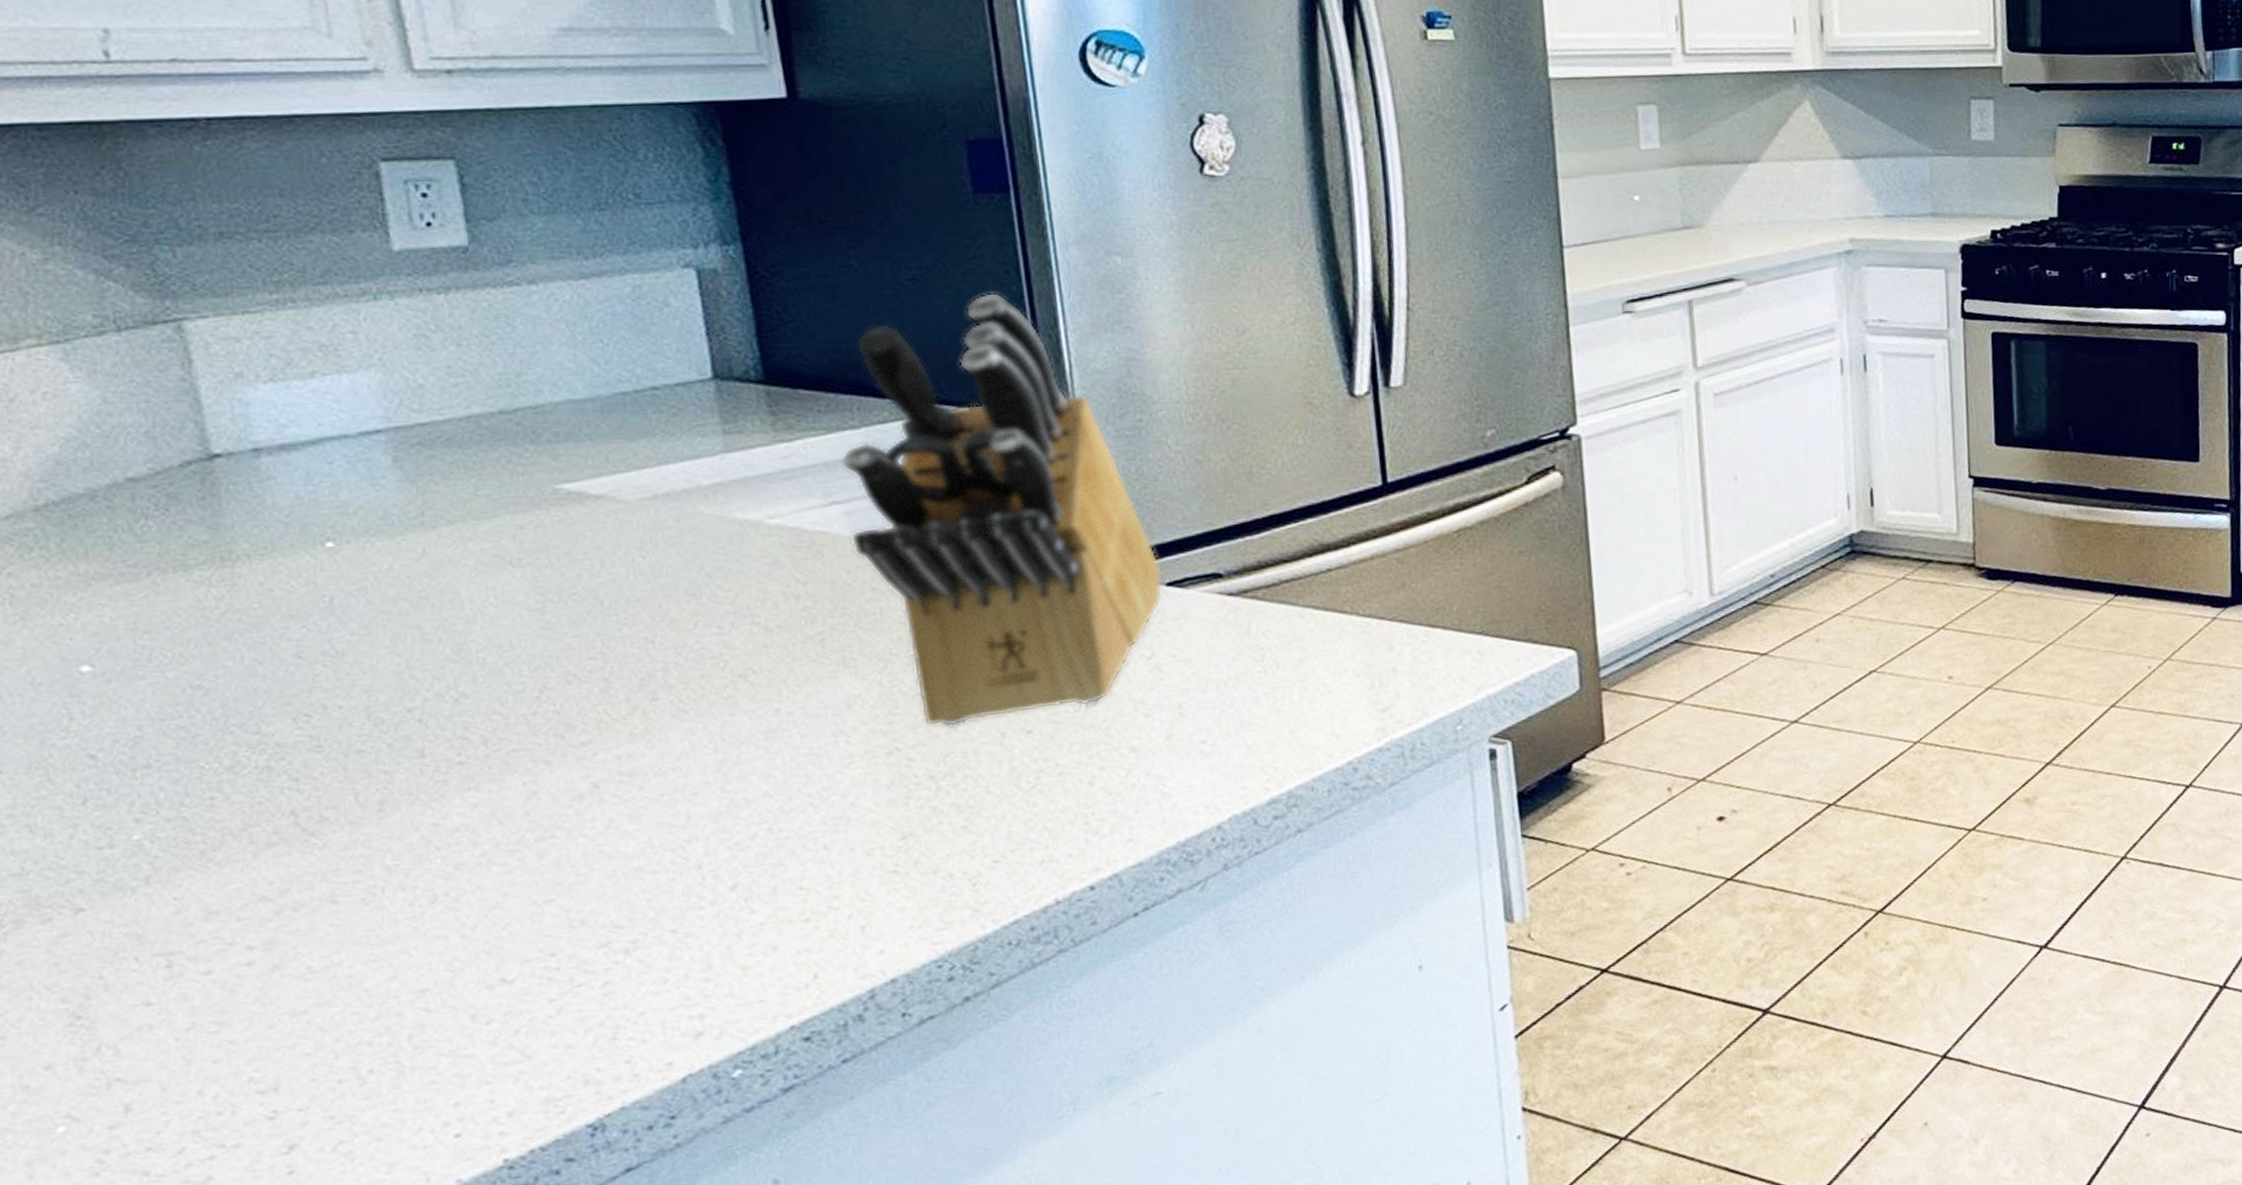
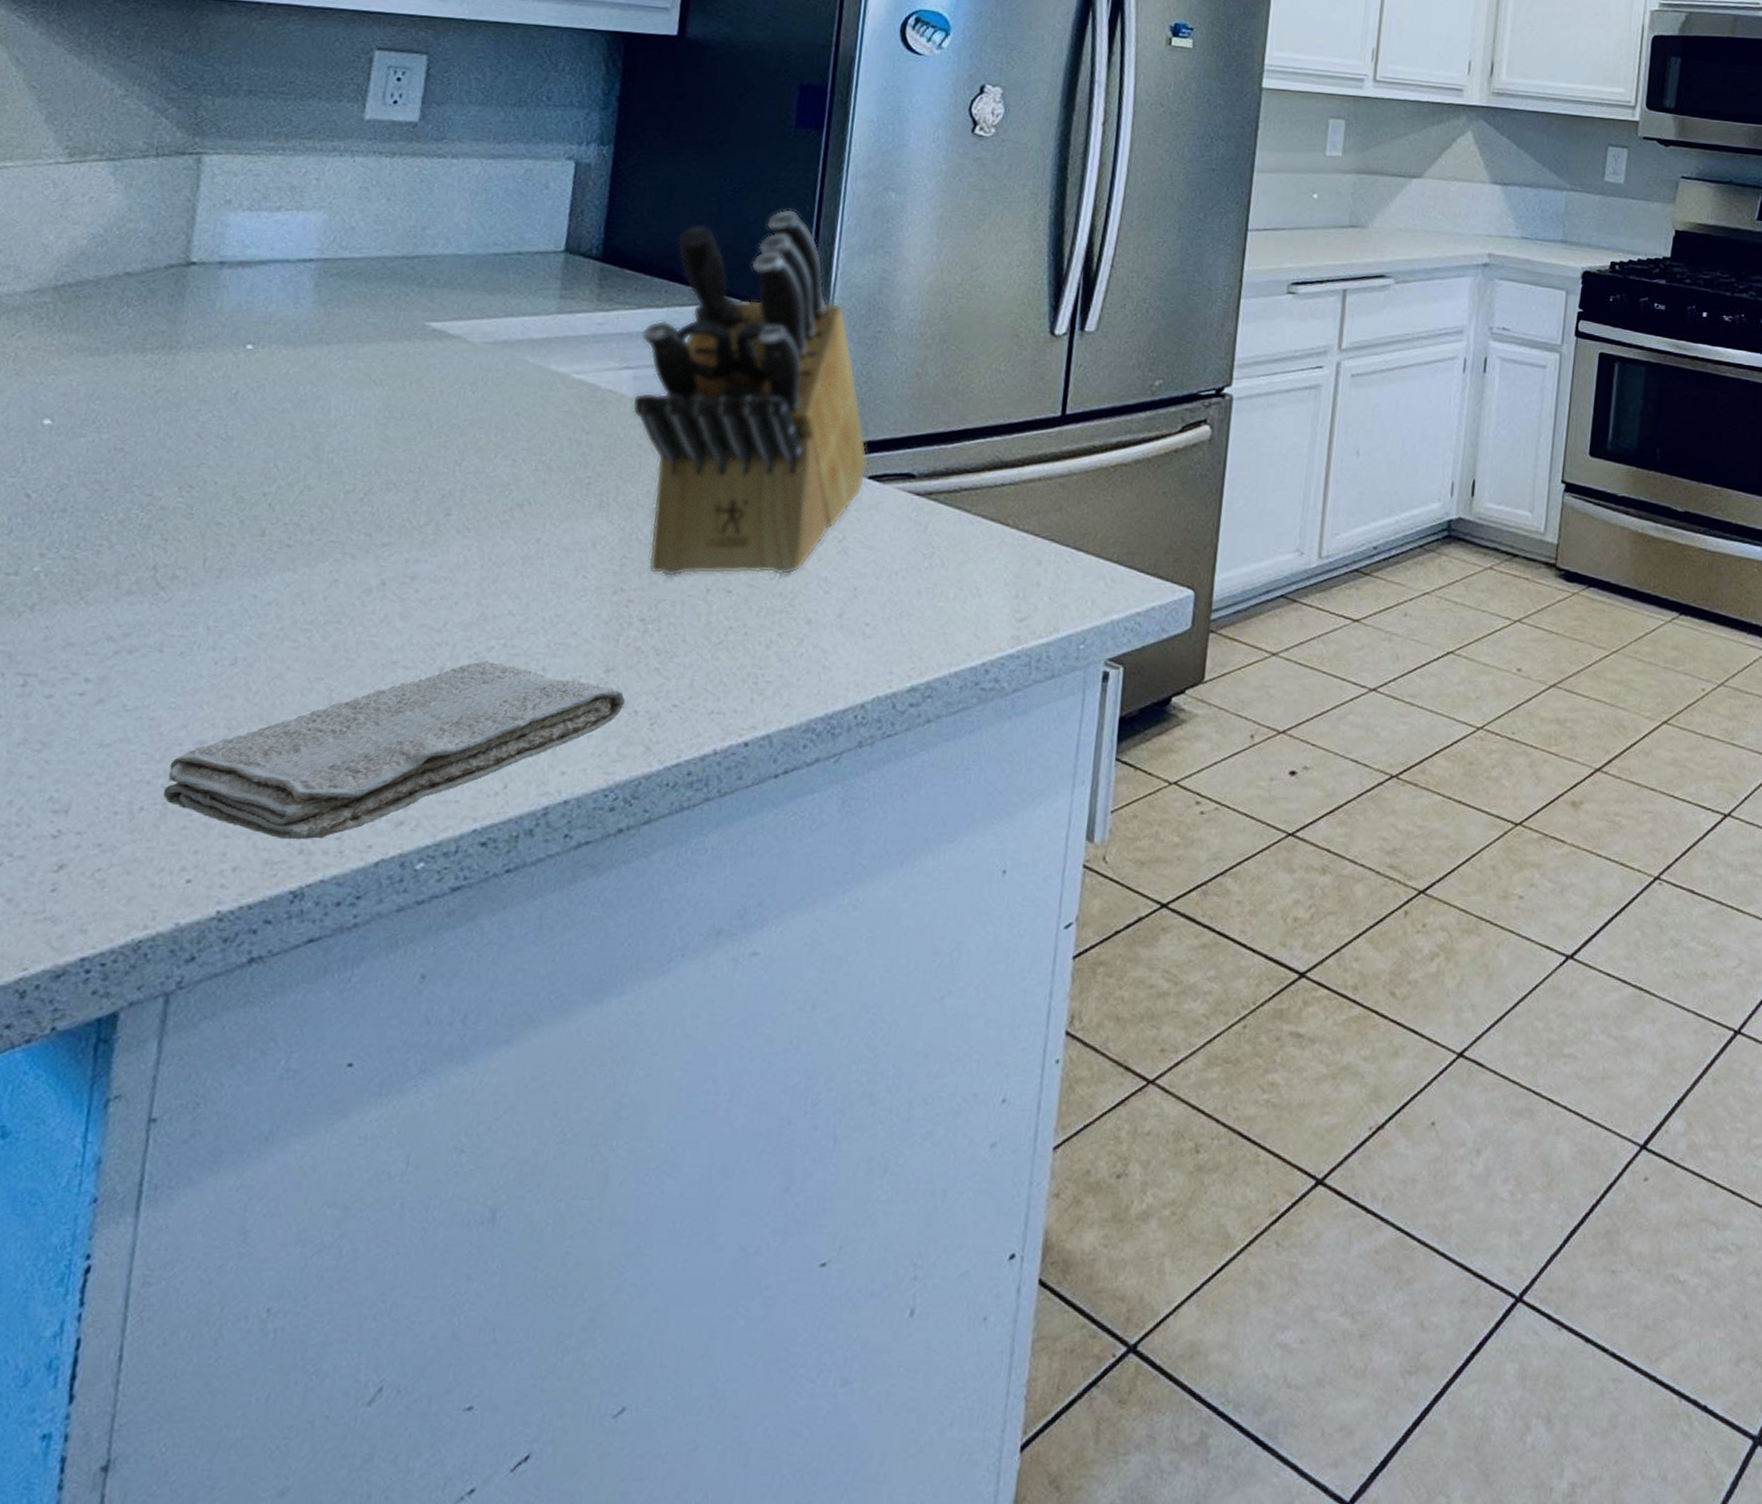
washcloth: none [390,849,936,1075] -> present [163,660,626,840]

